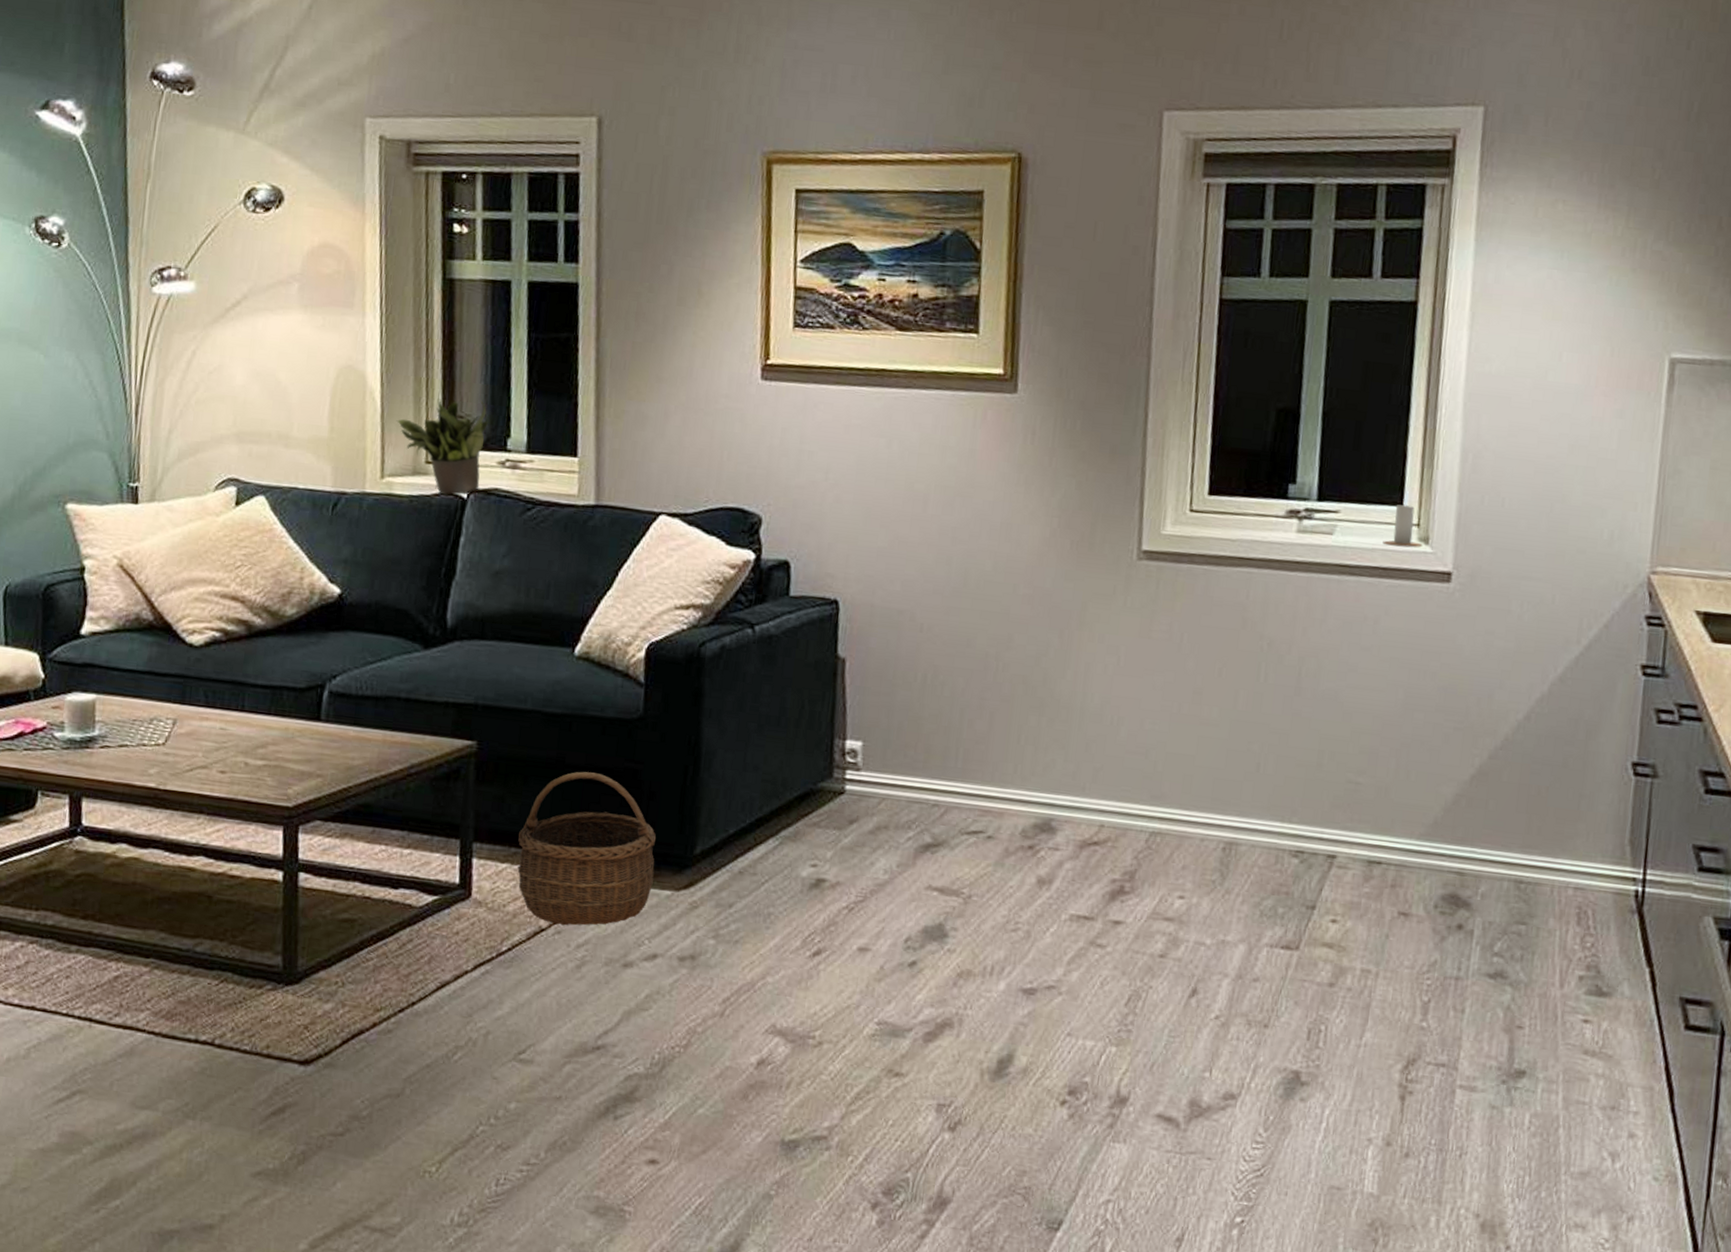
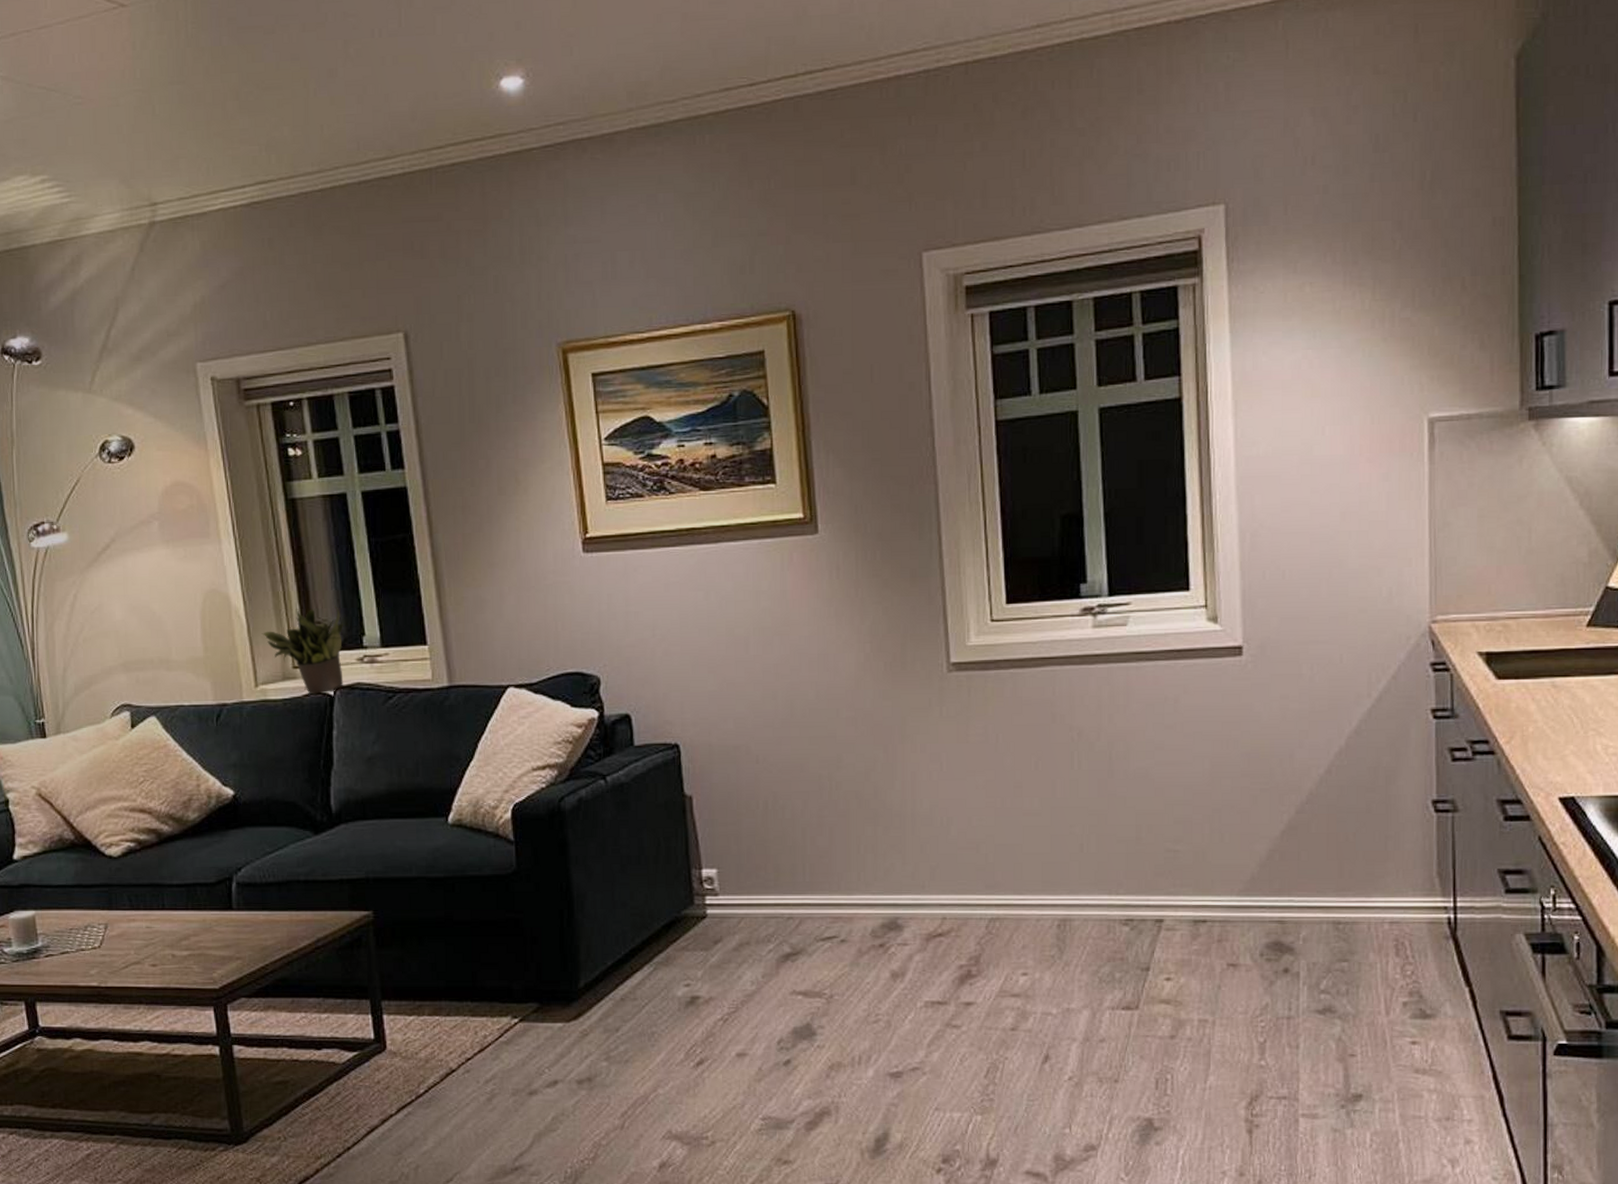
wicker basket: present [517,771,656,926] -> none [421,926,545,1065]
candle: present [1382,489,1423,548] -> none [1174,574,1212,629]

